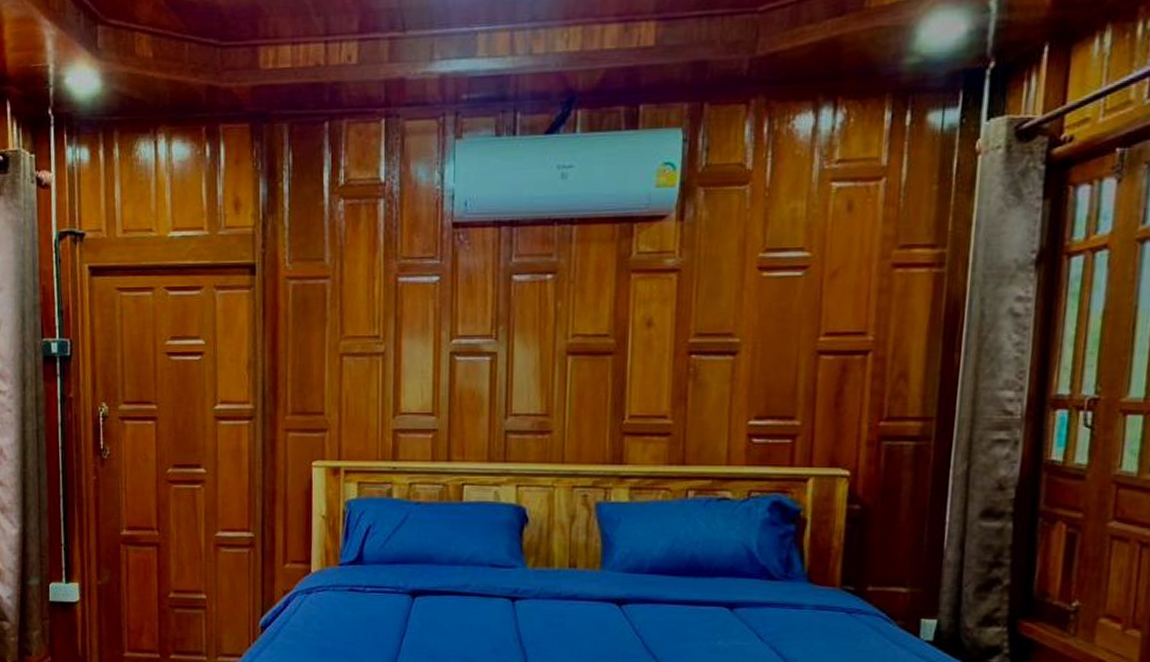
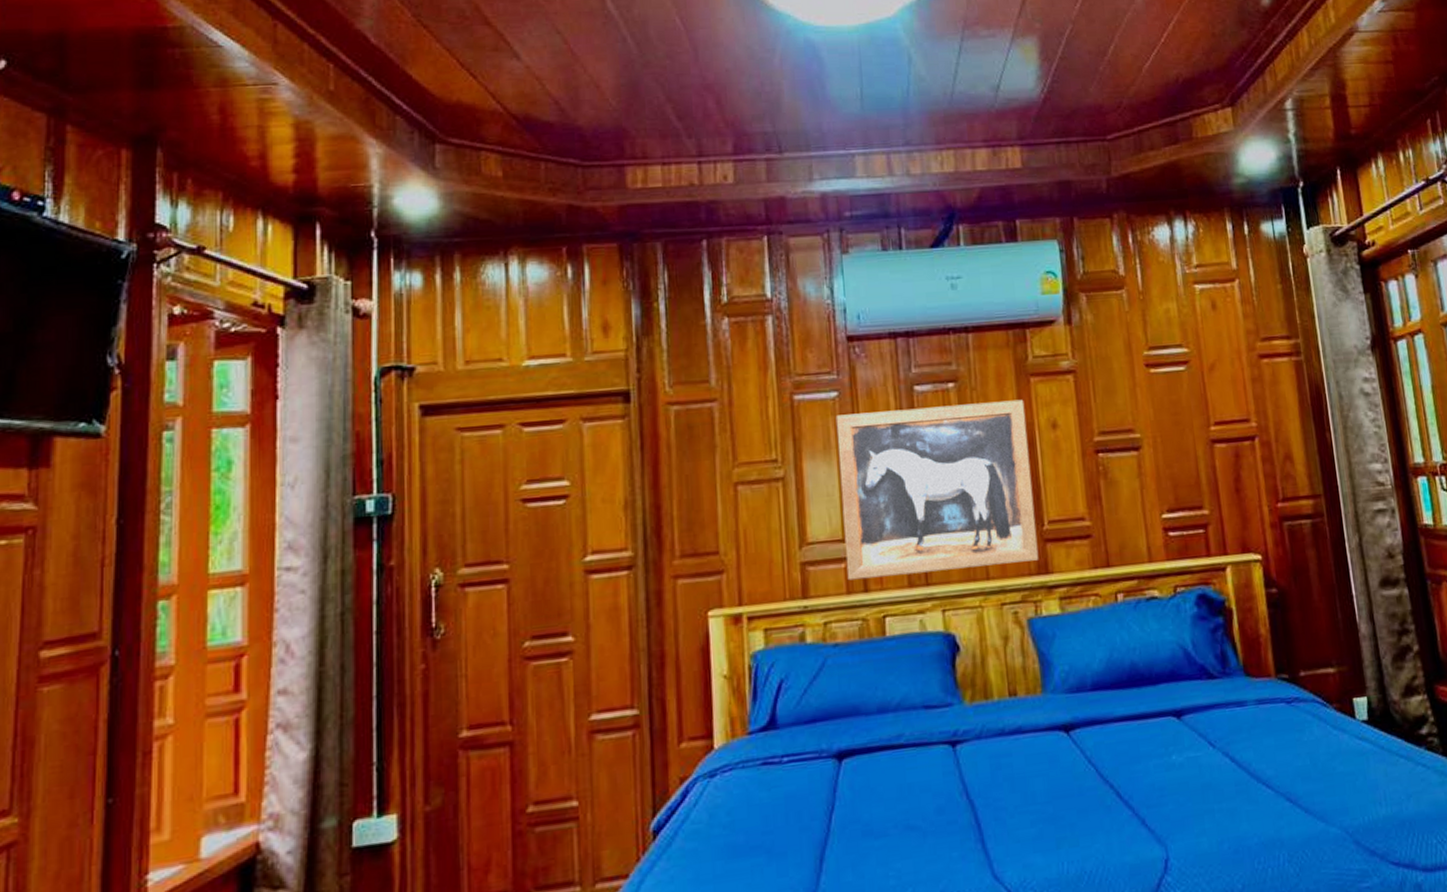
wall art: none [433,295,622,451] -> present [837,399,1039,581]

